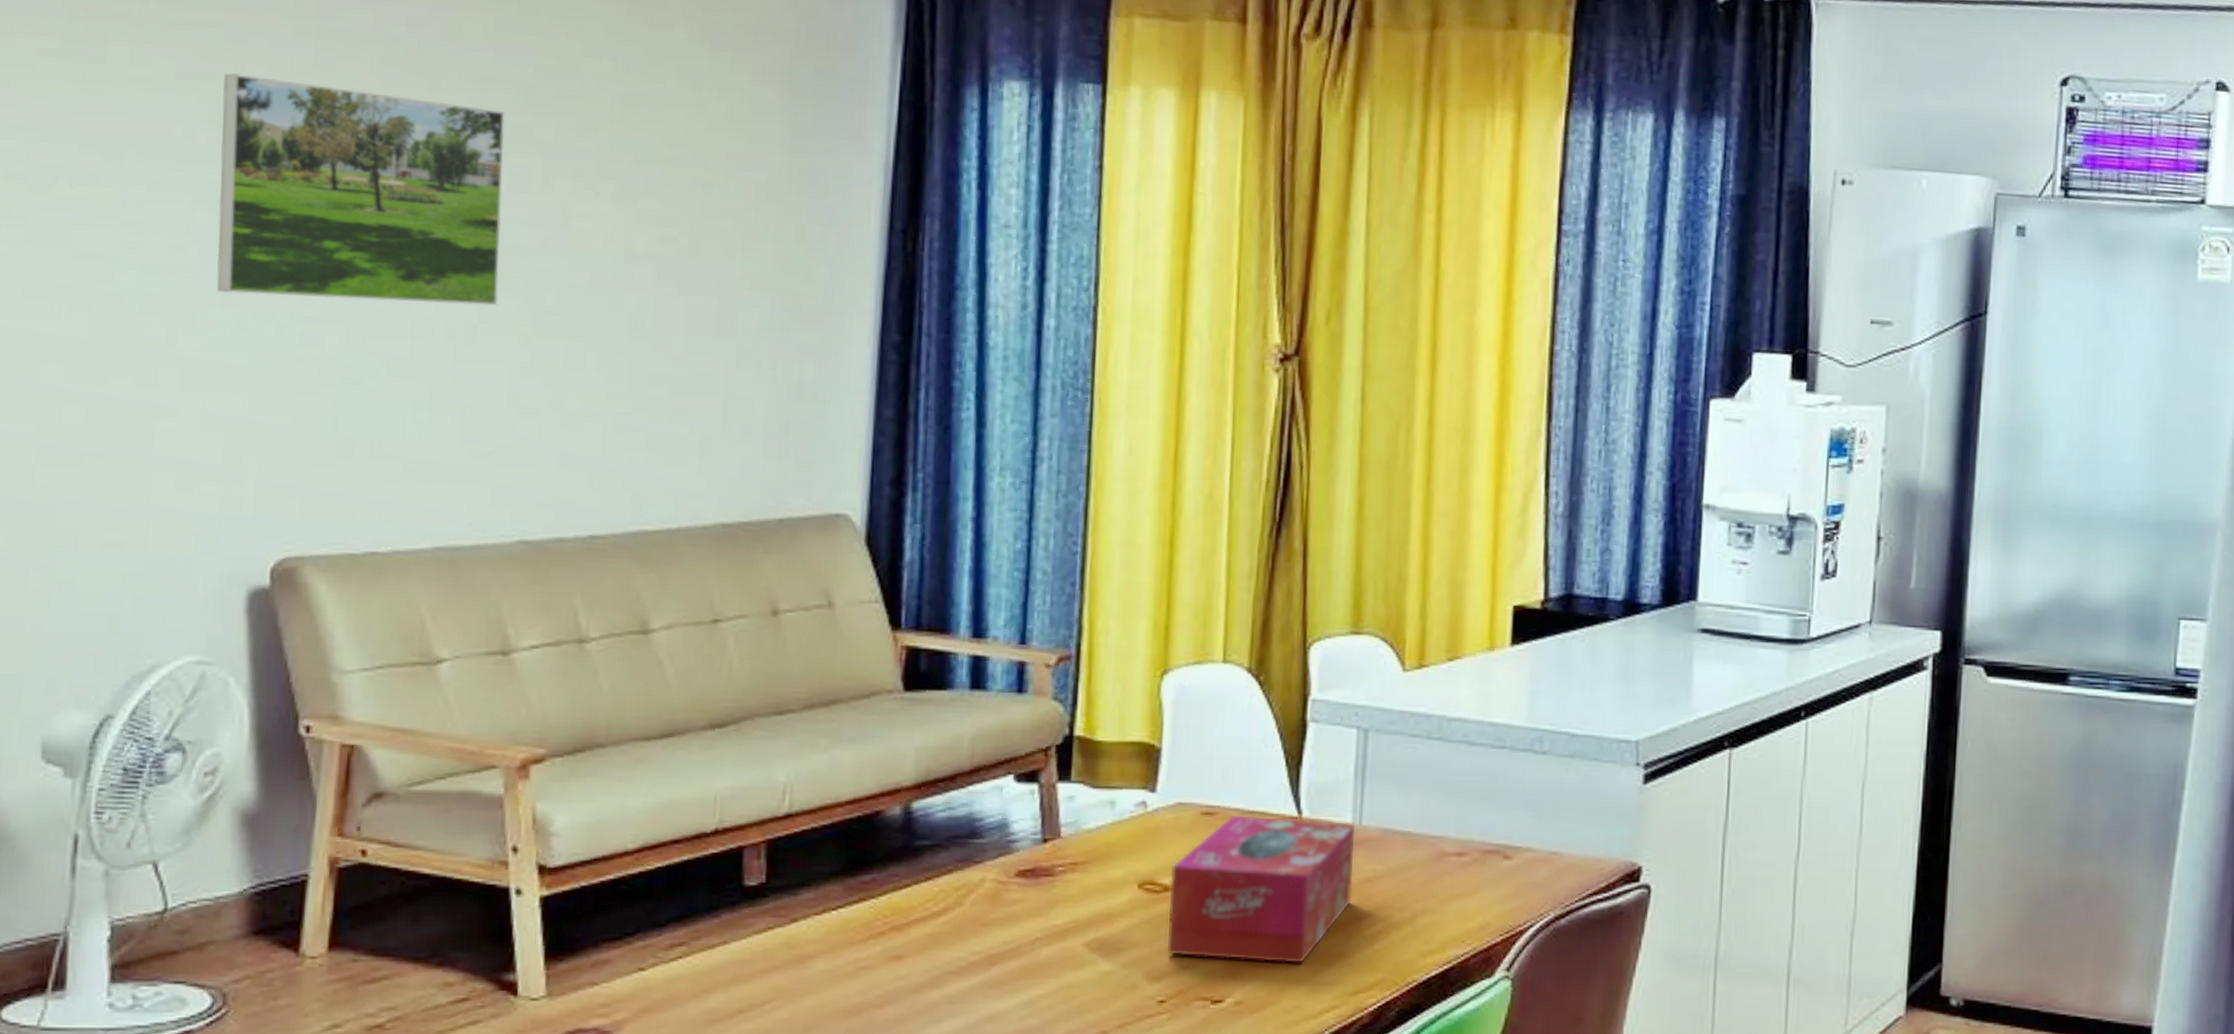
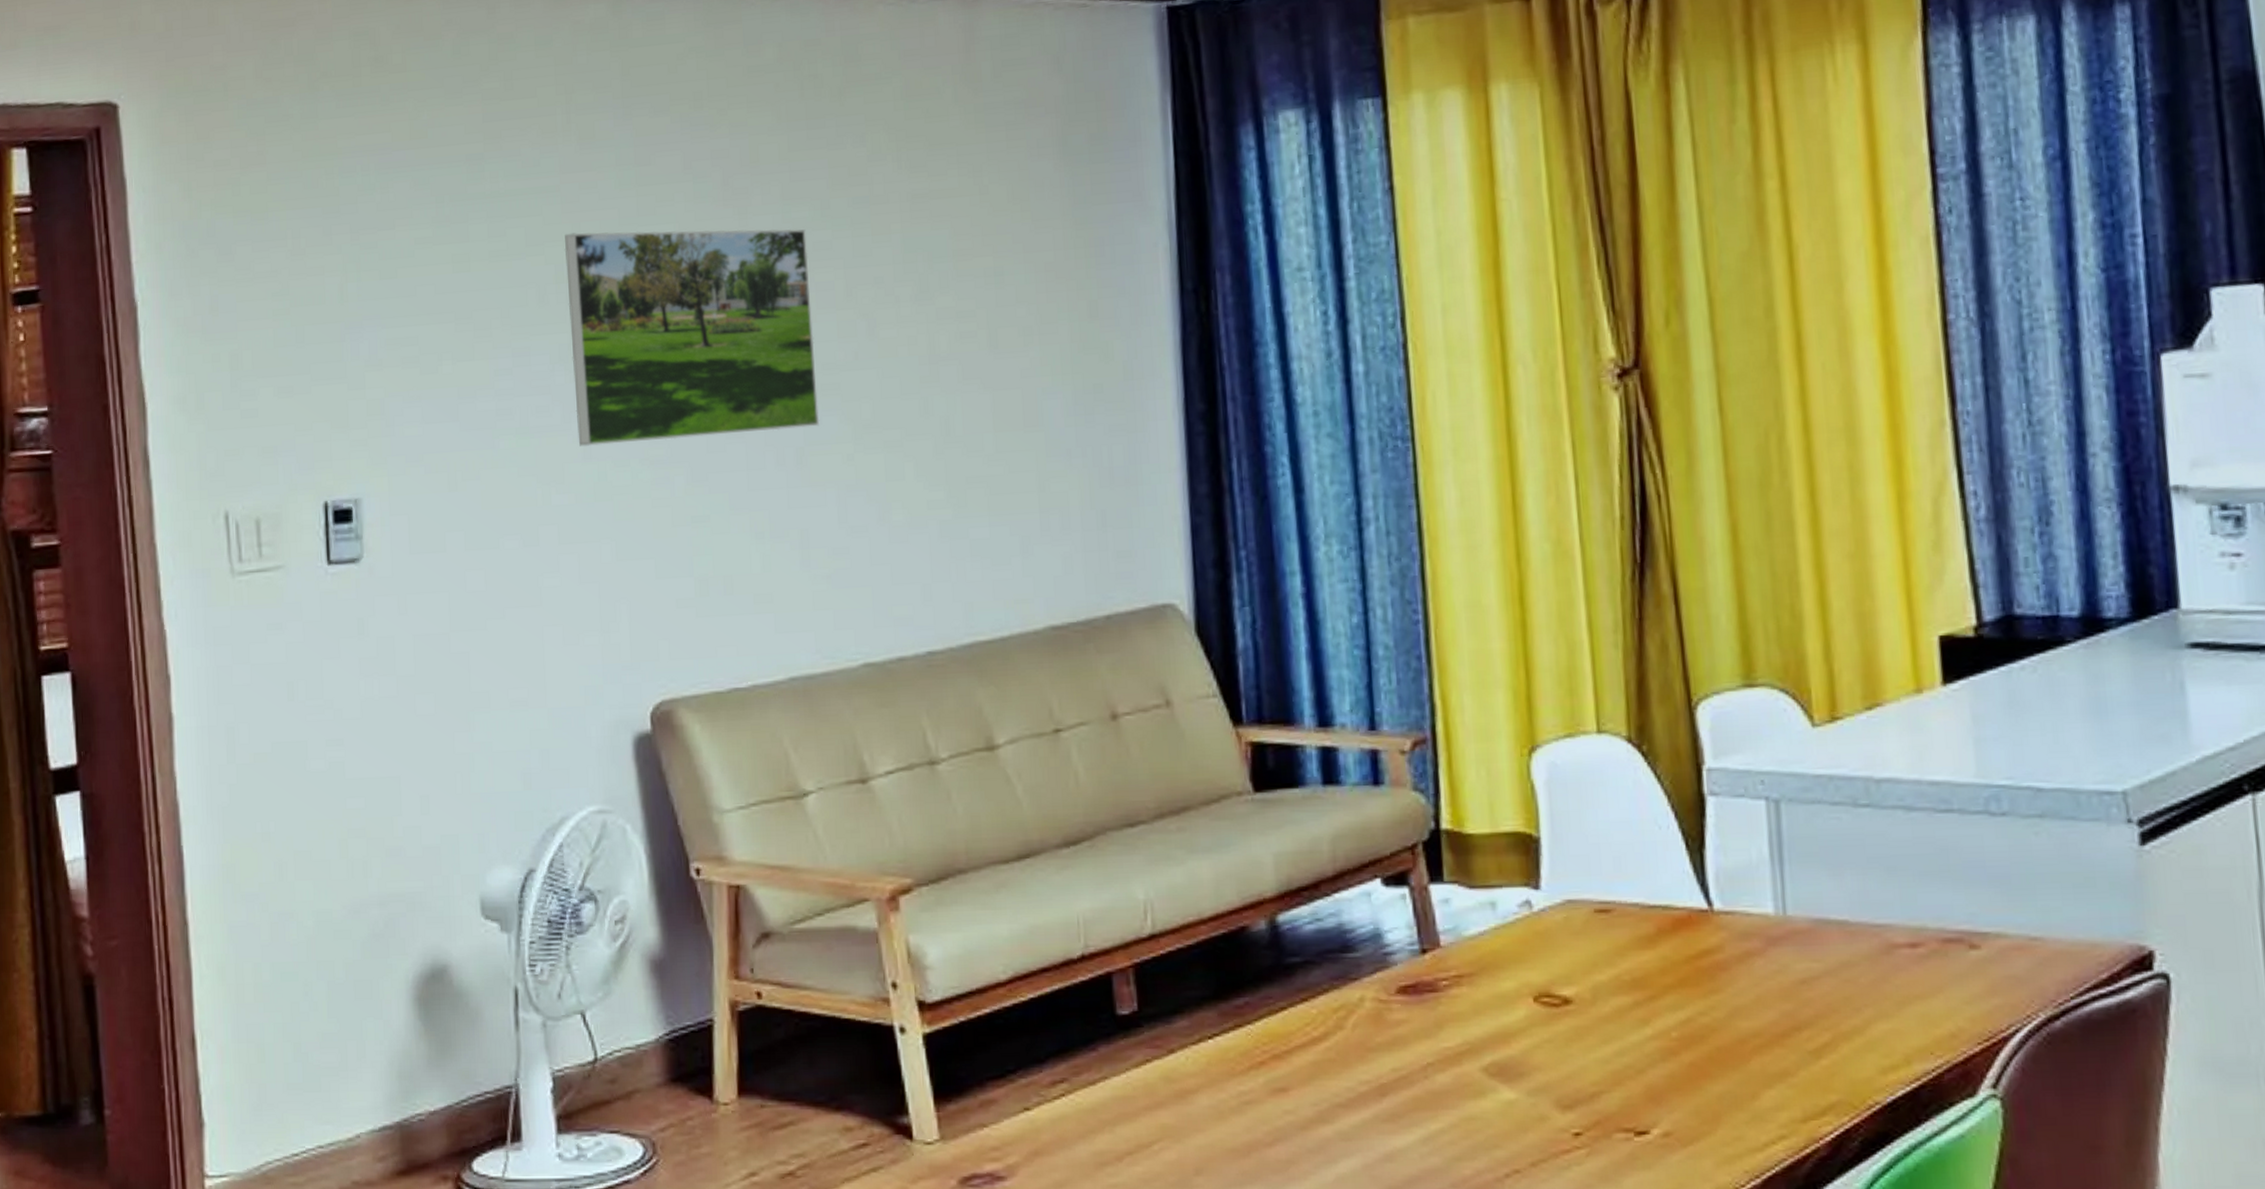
tissue box: present [1168,814,1357,964] -> none [1568,910,1787,1086]

